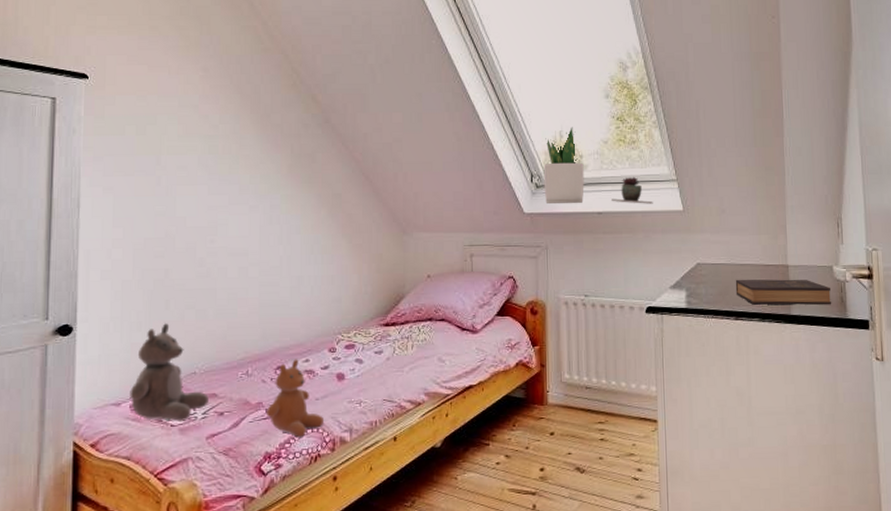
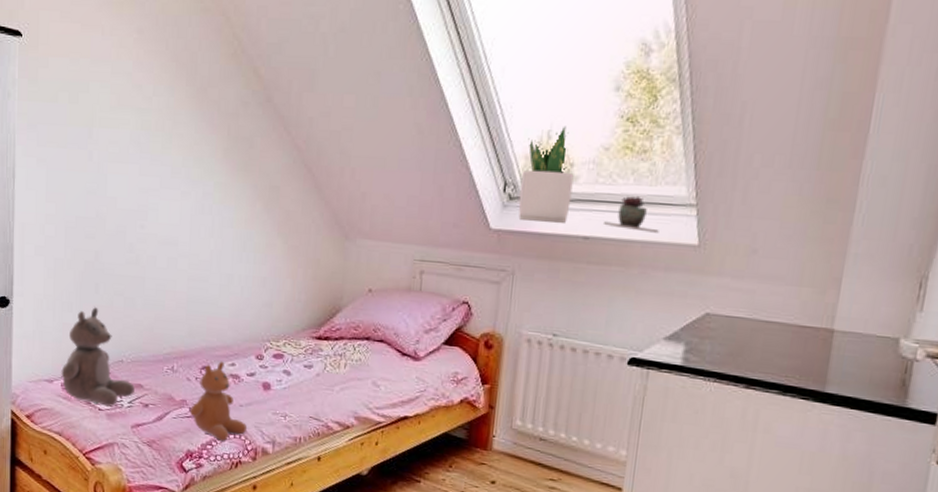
hardback book: present [735,279,831,306] -> none [752,339,890,388]

